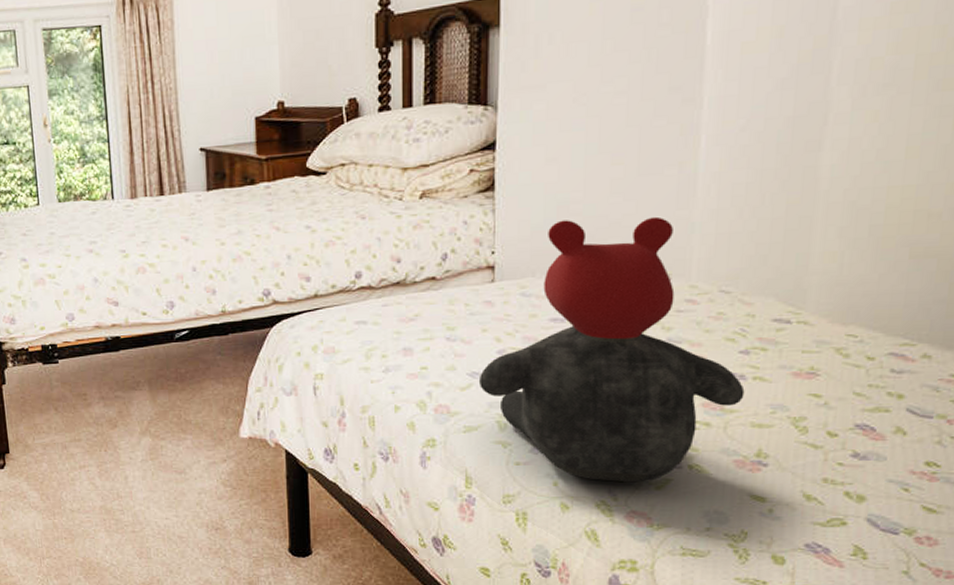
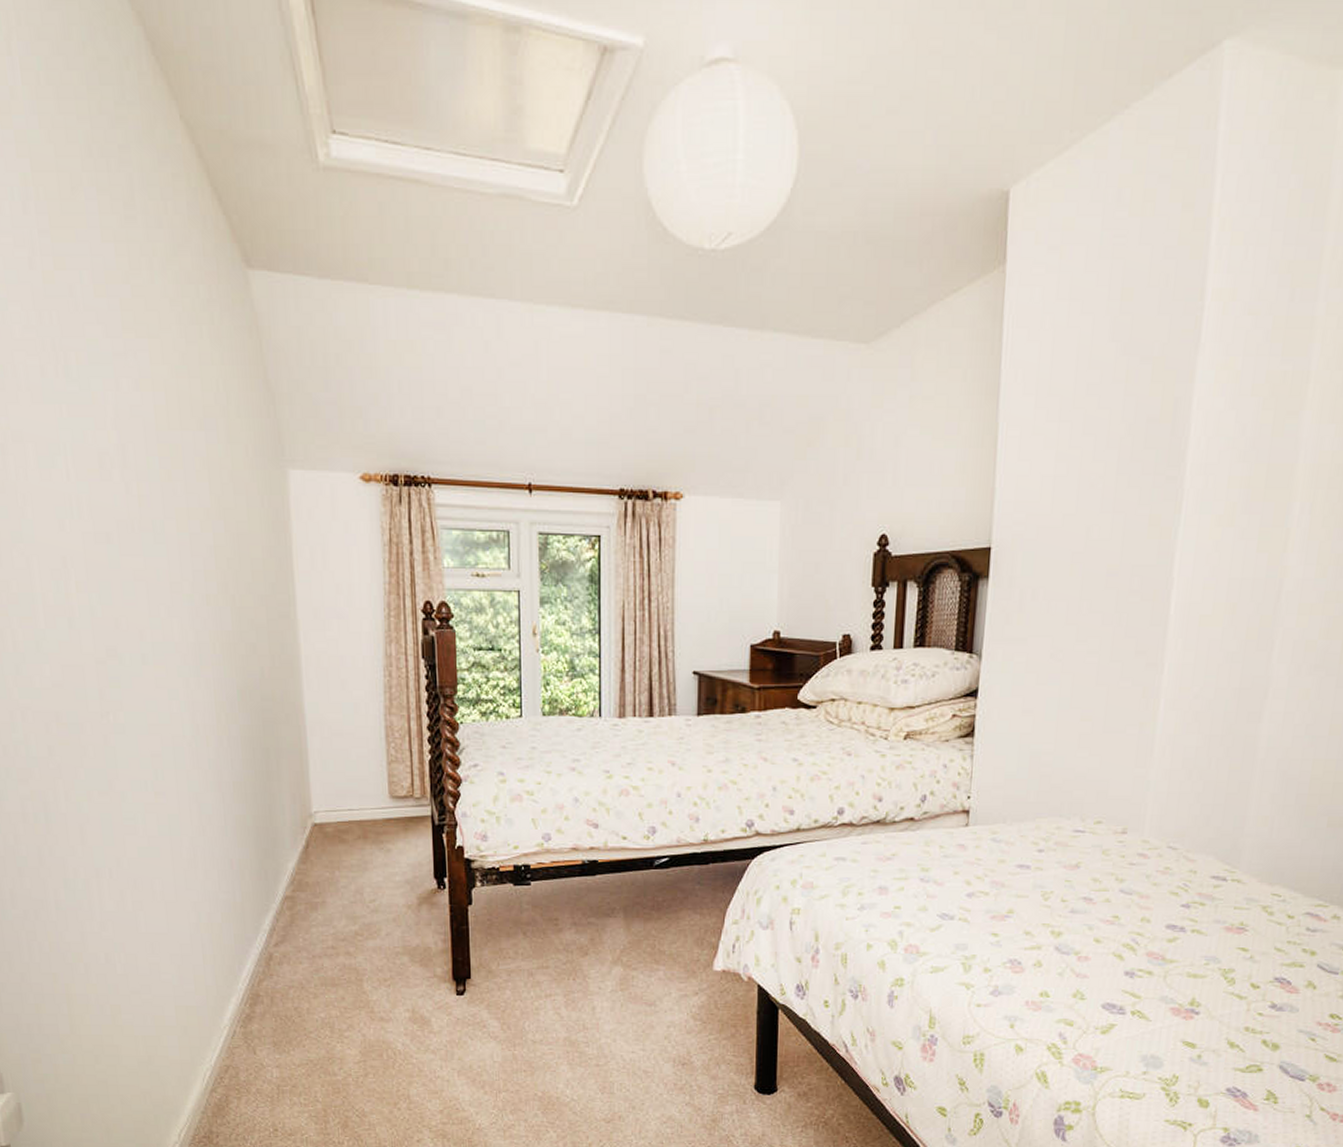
teddy bear: present [478,216,745,483] -> none [947,770,1184,1027]

